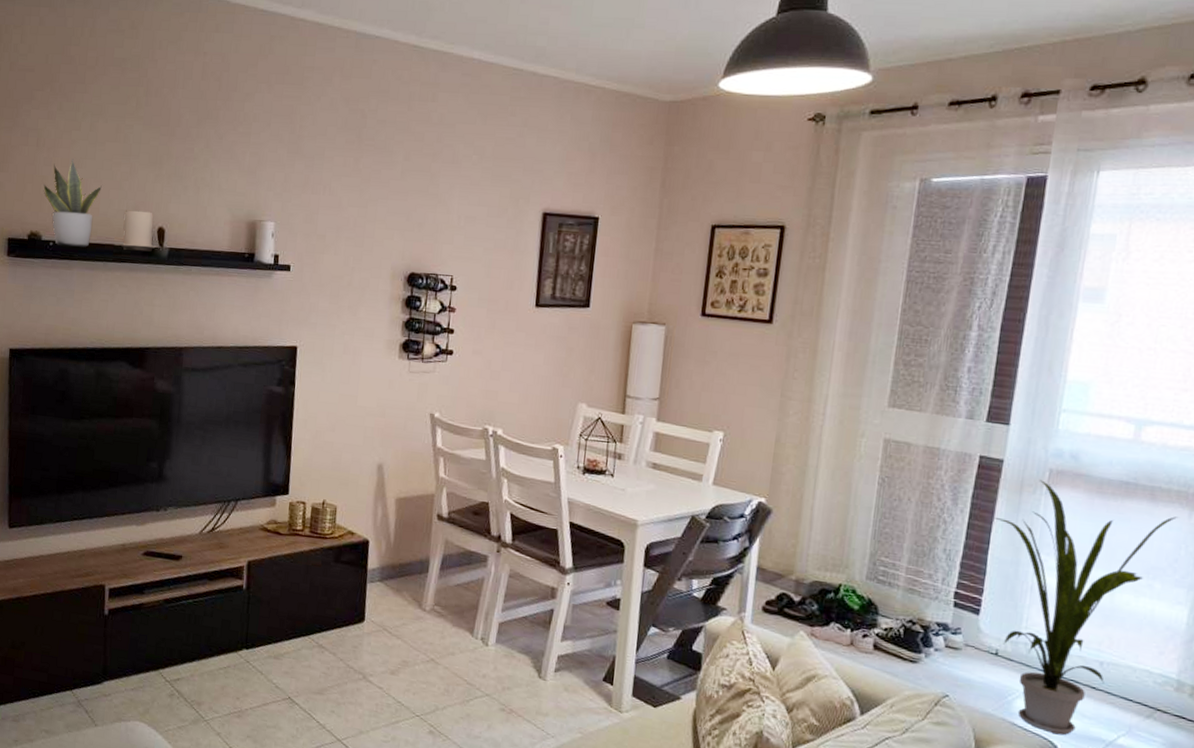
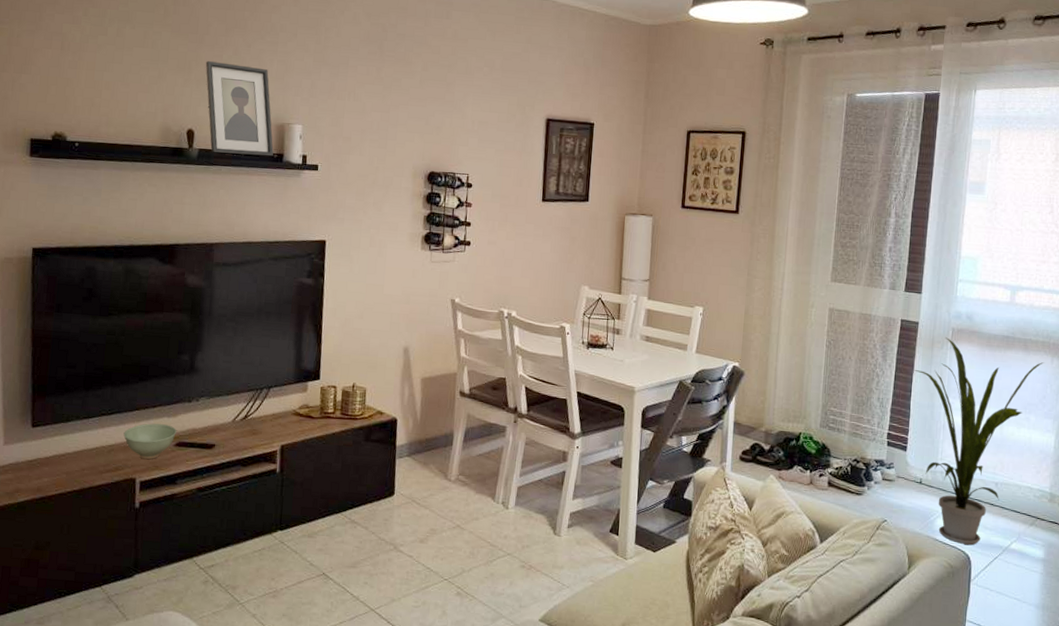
potted plant: present [43,159,102,248] -> none [68,62,129,149]
bowl: none [94,530,145,567] -> present [123,423,177,460]
candle: present [114,210,161,252] -> none [142,112,191,153]
picture frame: none [177,155,245,257] -> present [205,61,274,158]

